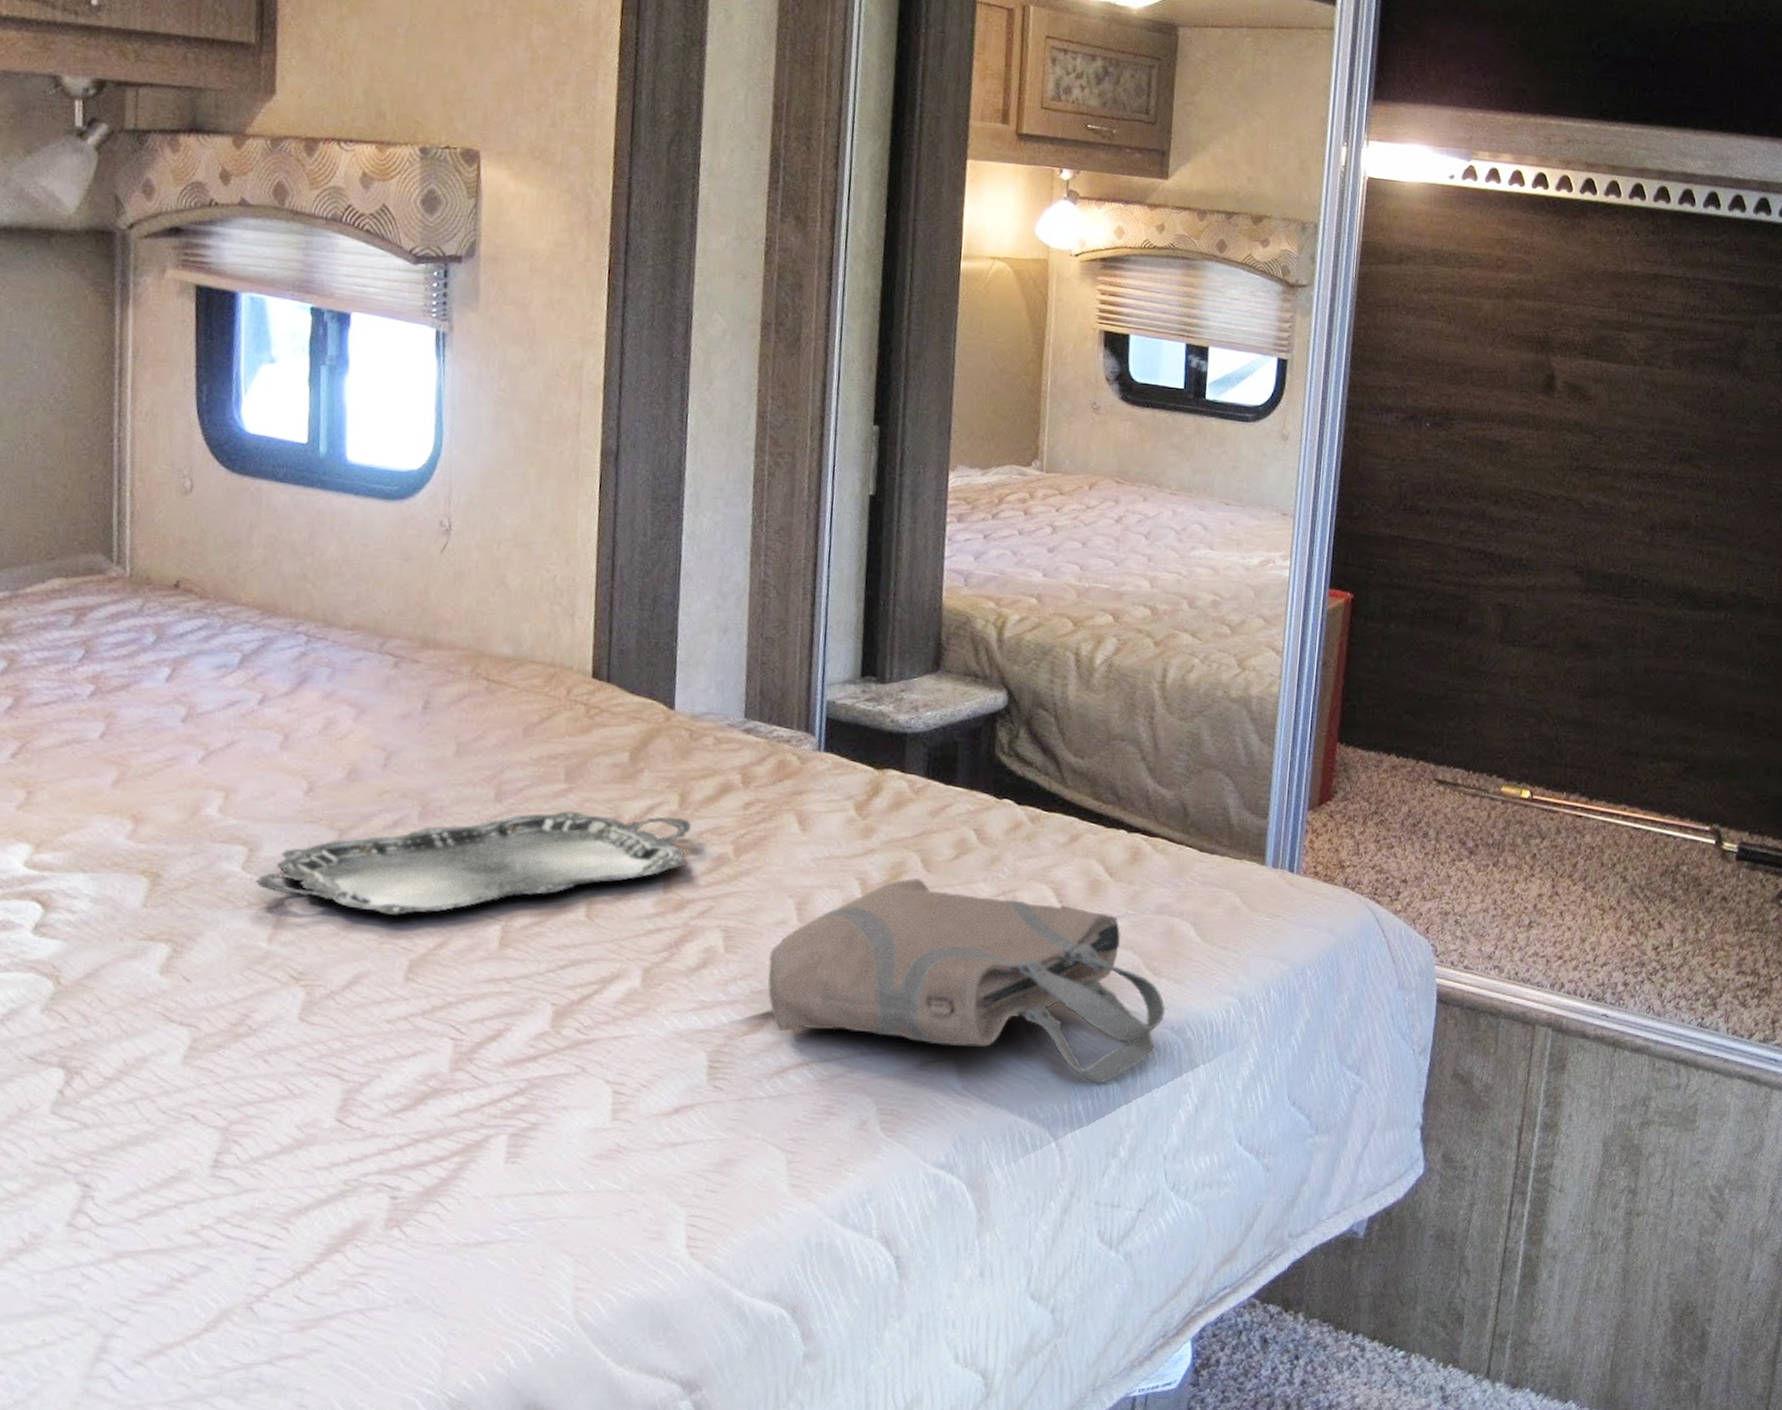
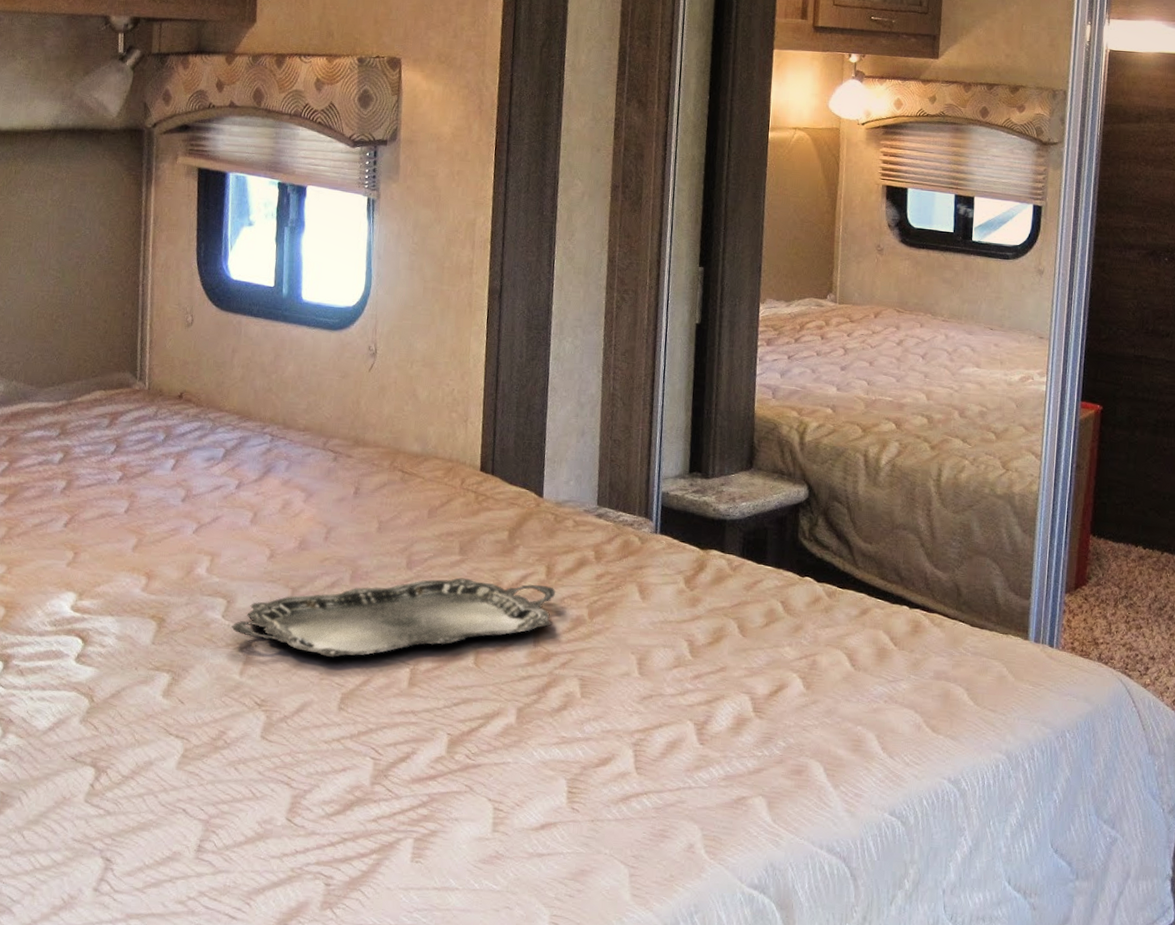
tote bag: present [767,878,1166,1084] -> none [614,641,943,824]

